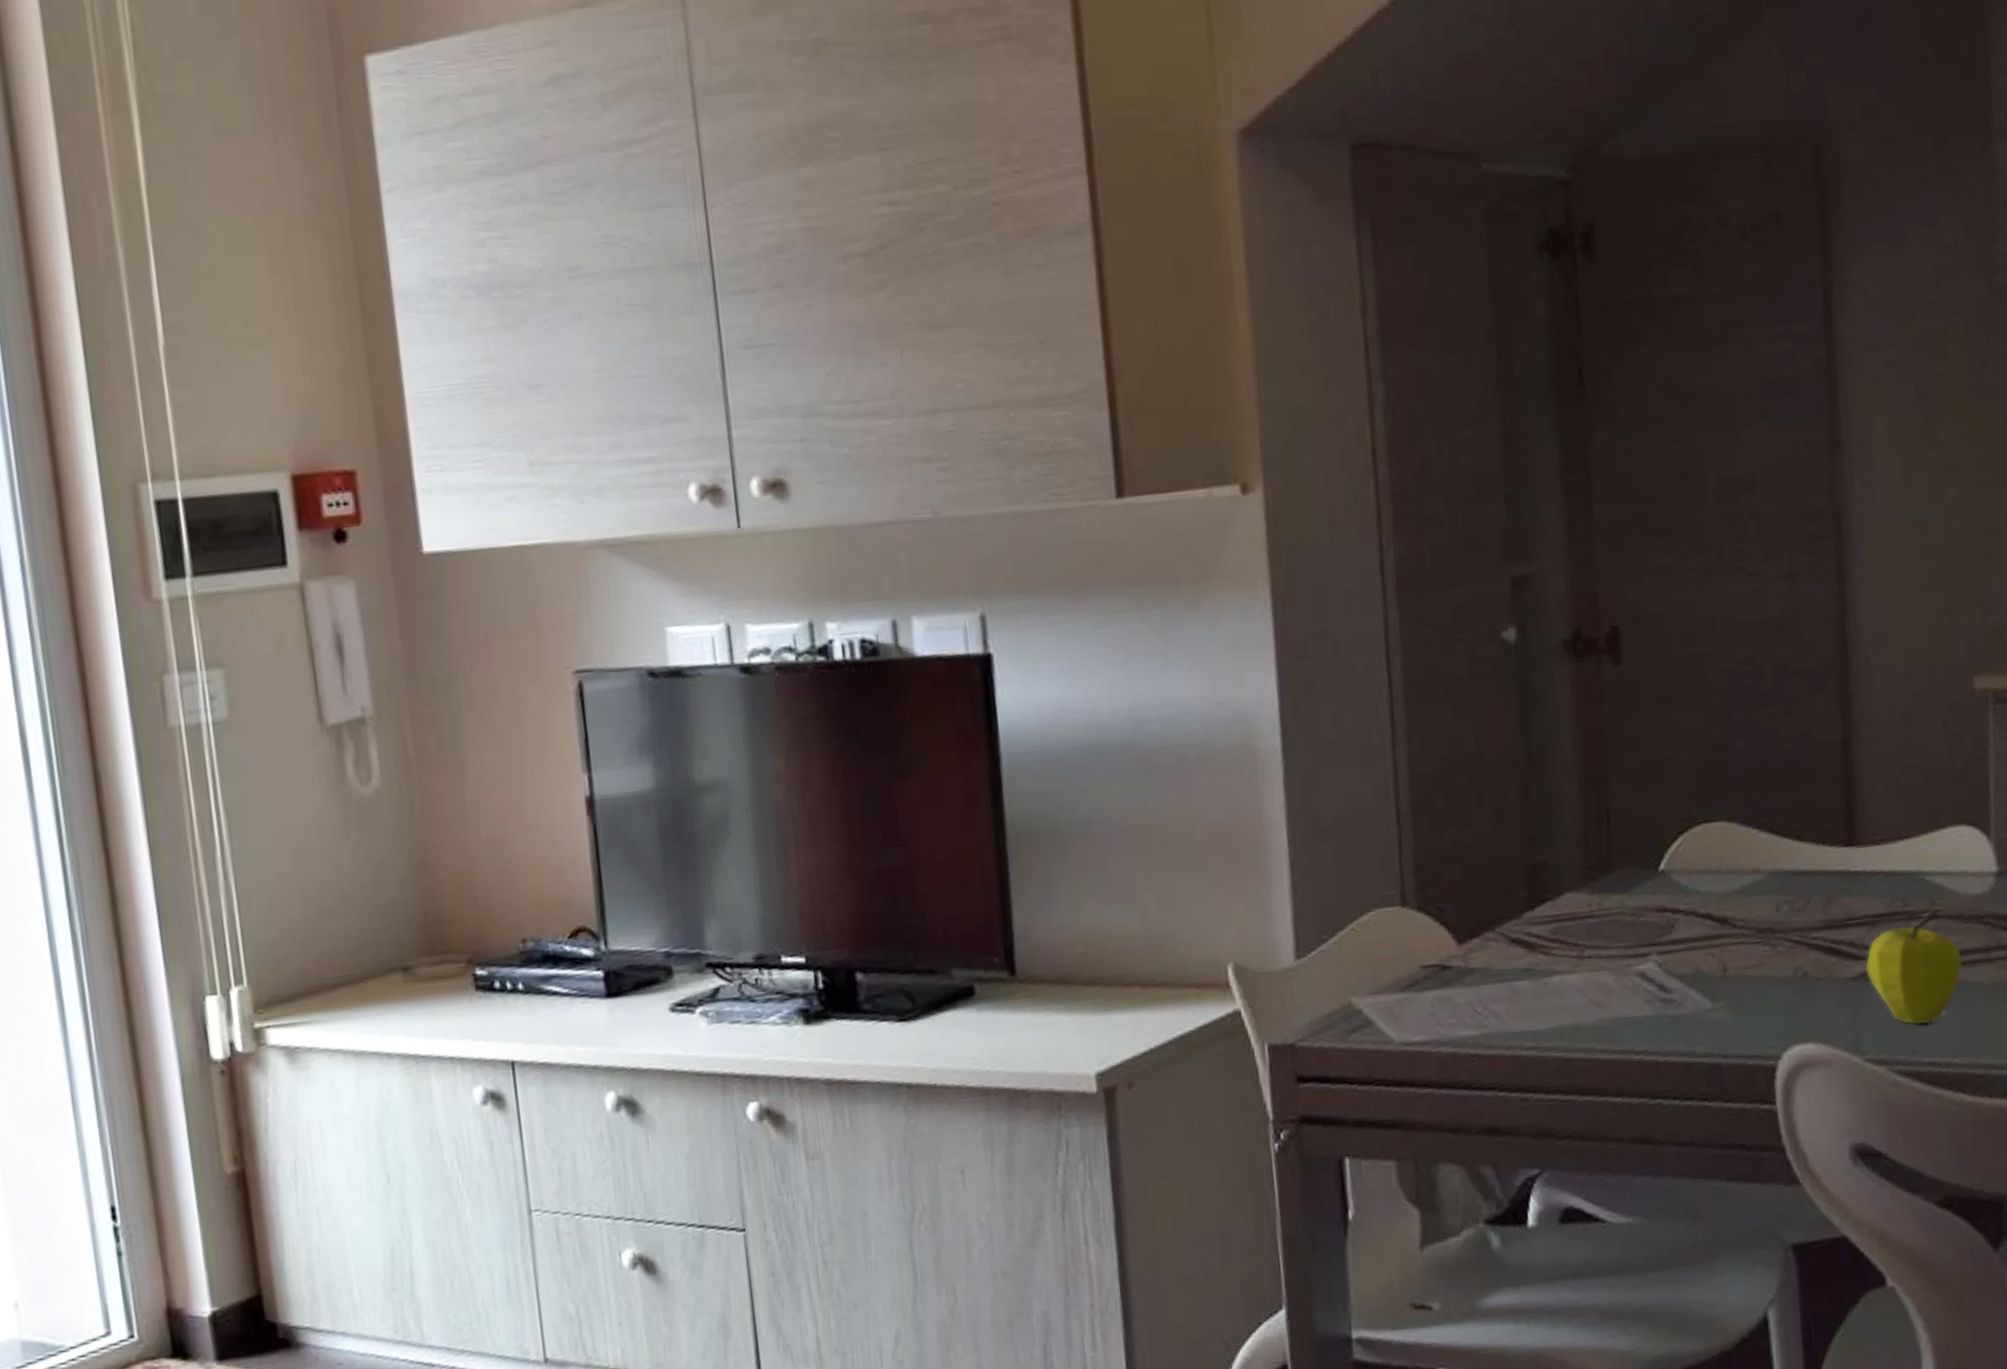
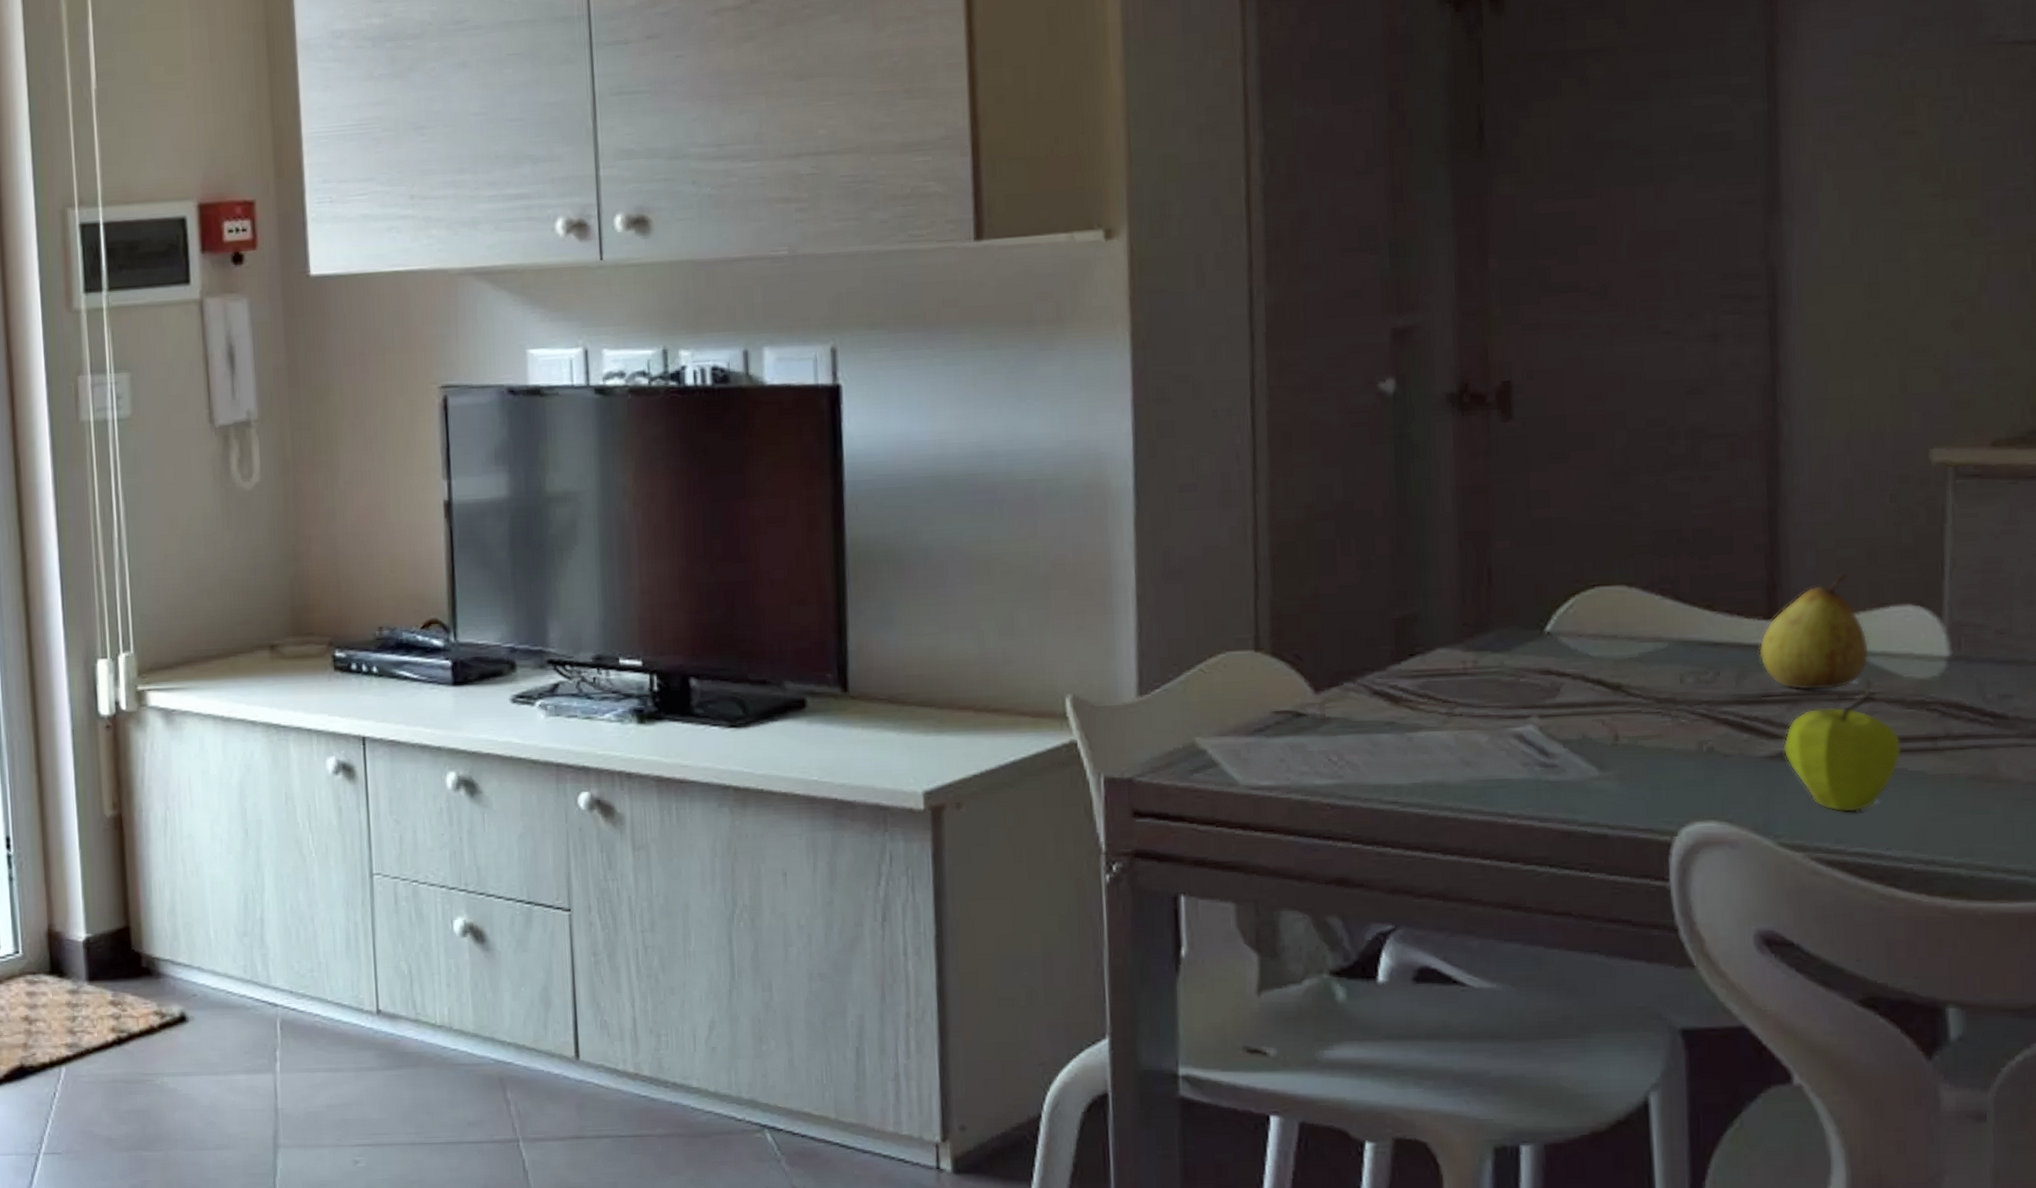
fruit: none [1841,798,1932,912] -> present [1759,573,1869,691]

